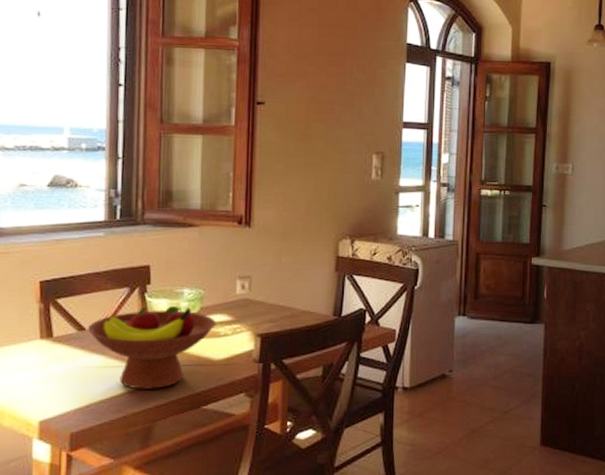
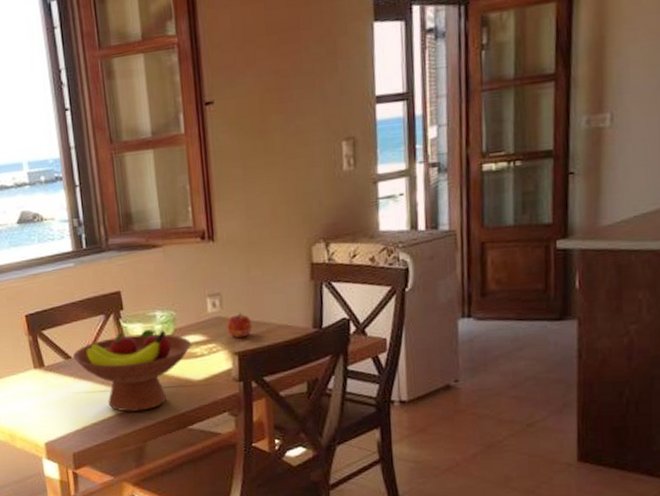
apple: none [253,296,278,321] -> present [226,312,253,339]

